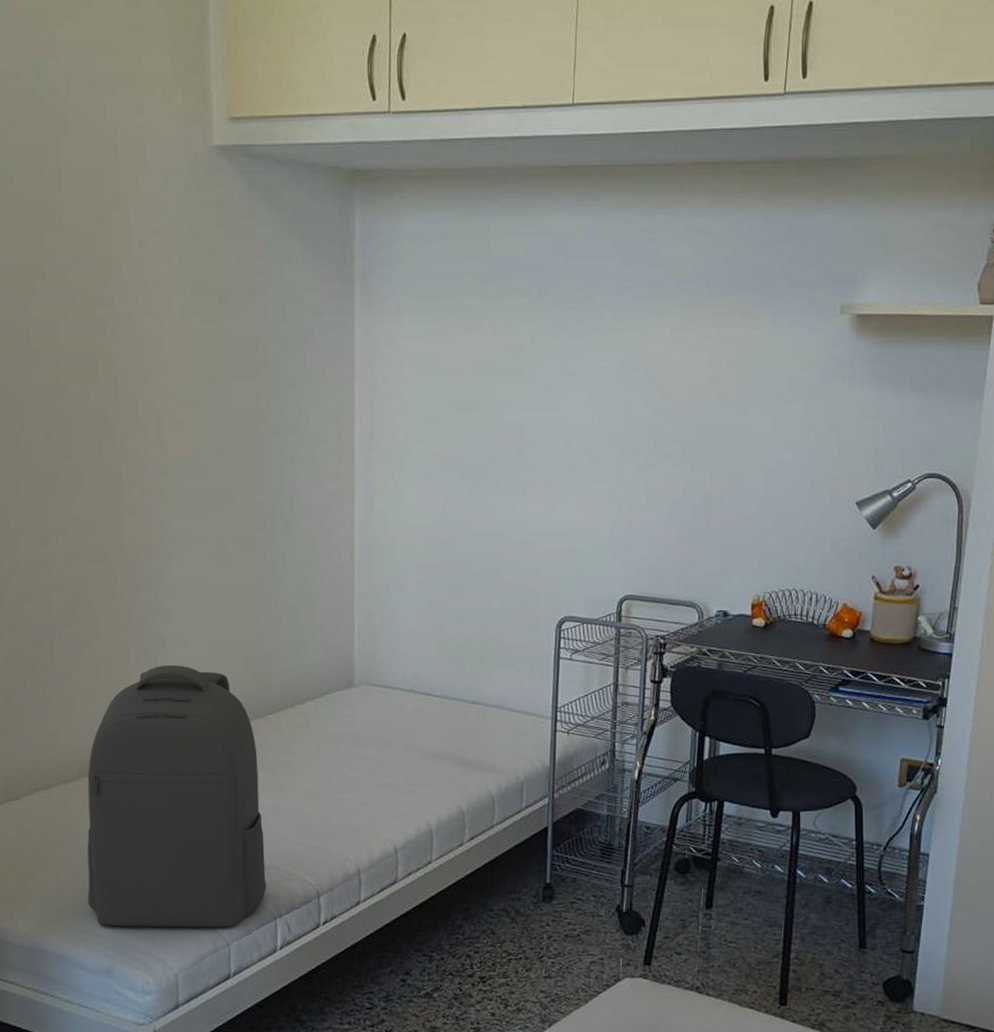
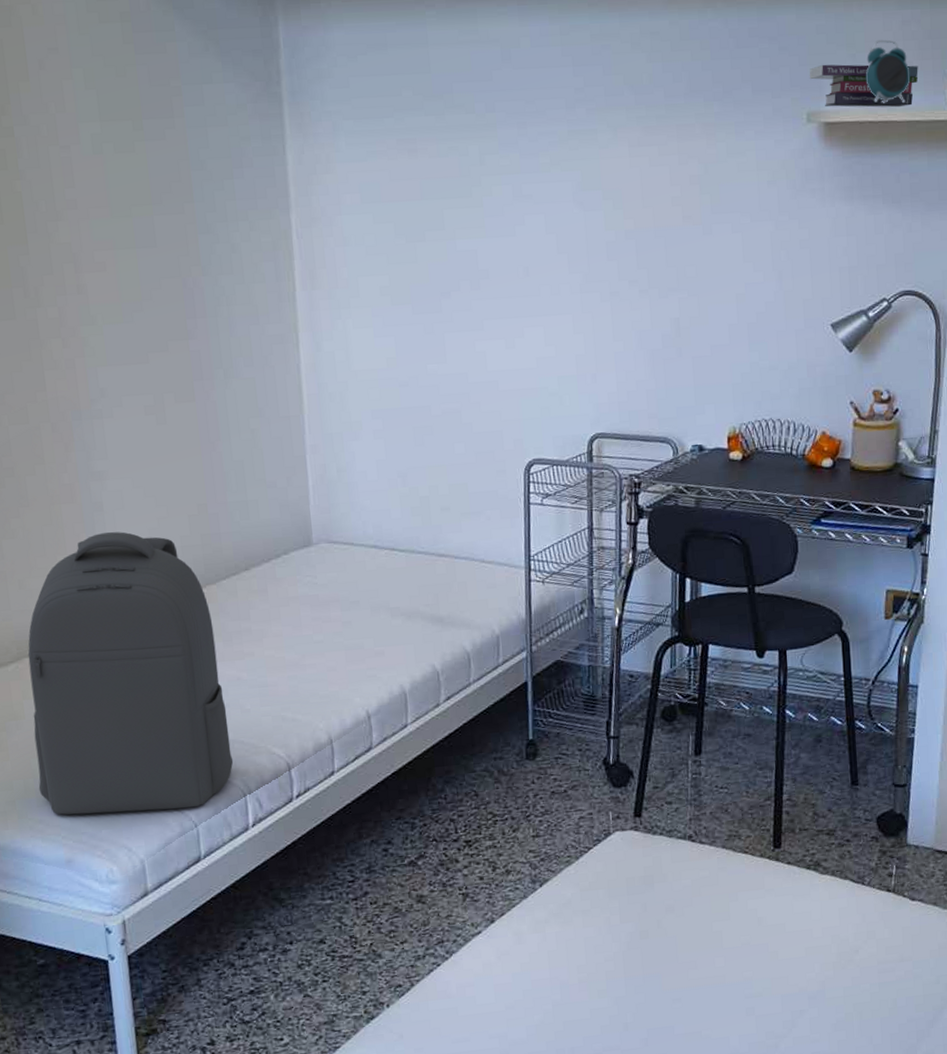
books: none [844,261,949,303] -> present [809,64,918,108]
alarm clock: none [898,240,941,299] -> present [865,39,911,104]

